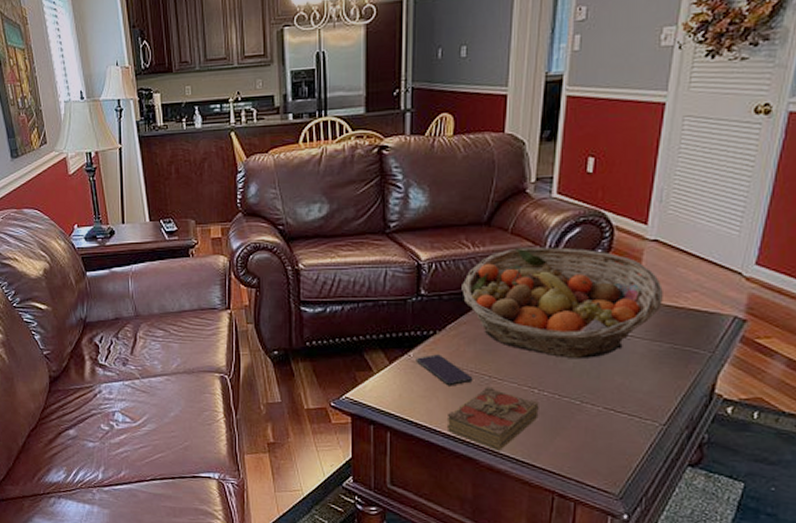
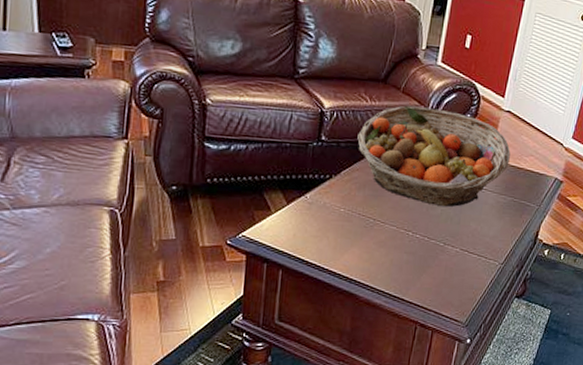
smartphone: present [416,354,473,386] -> none [311,197,360,228]
book: present [446,386,539,452] -> none [333,228,412,288]

